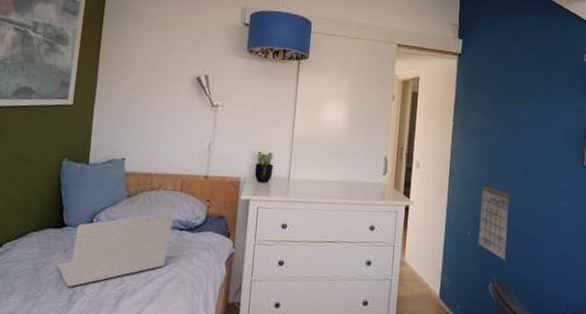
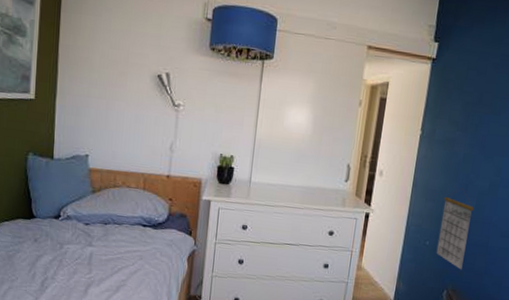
laptop: present [57,212,175,287] -> none [29,209,138,274]

